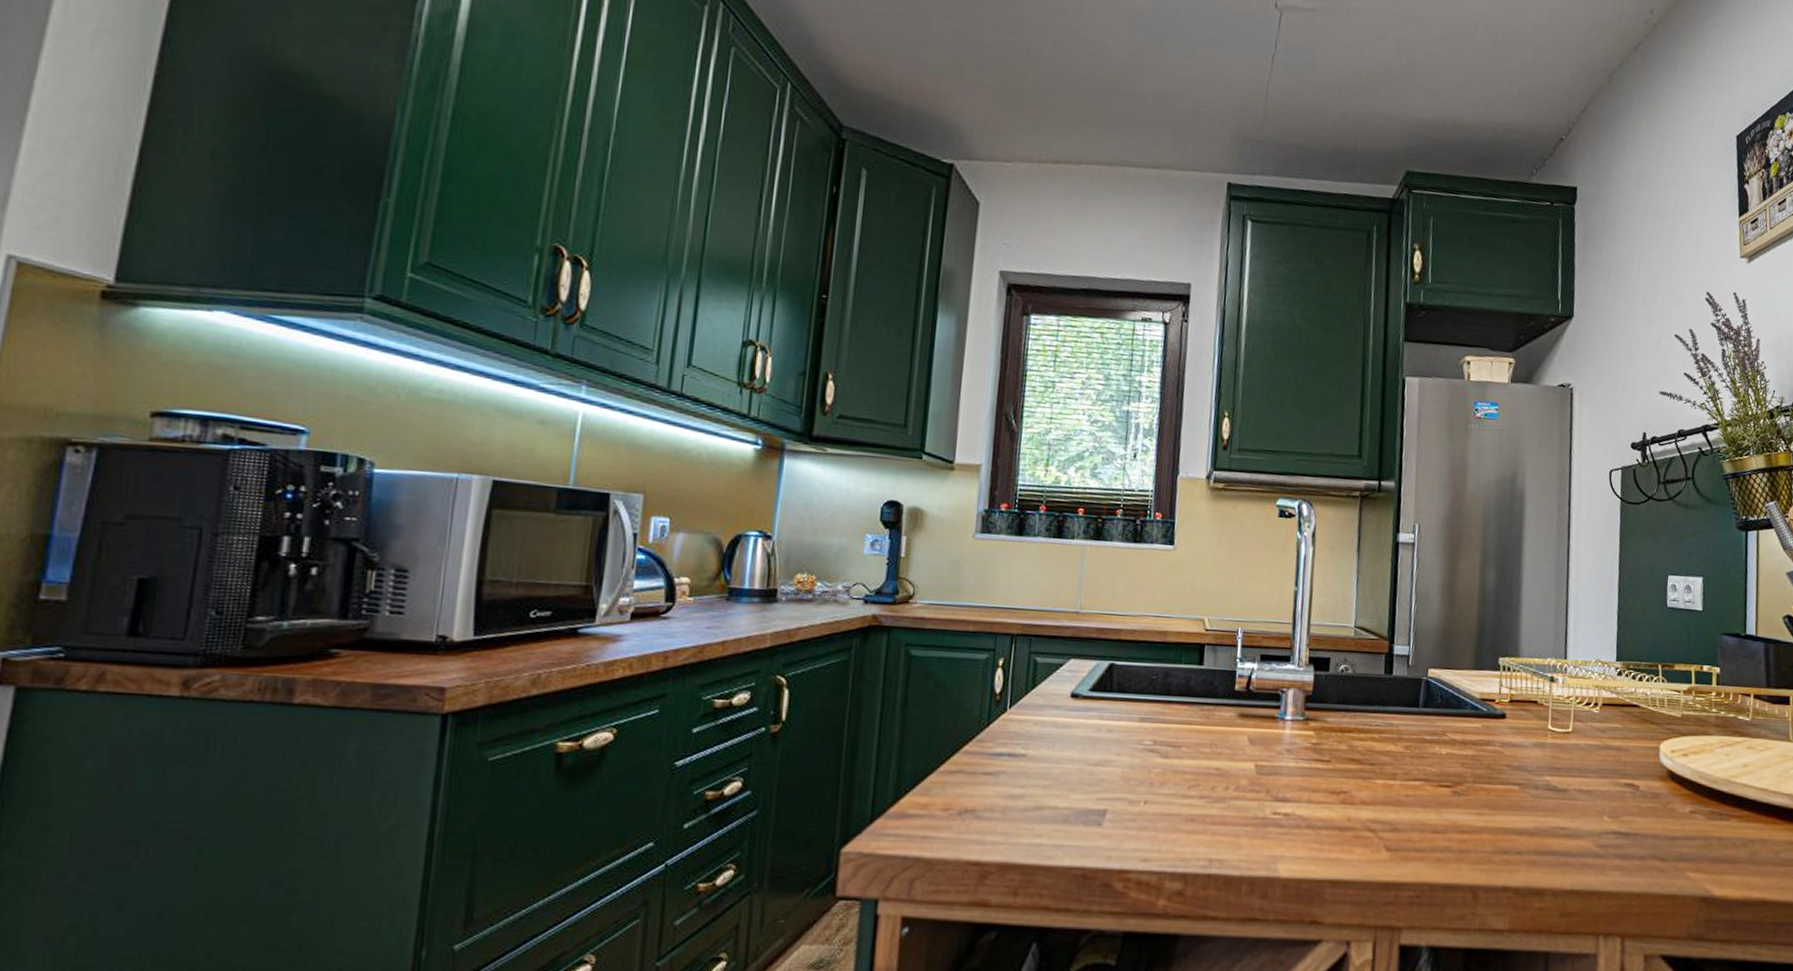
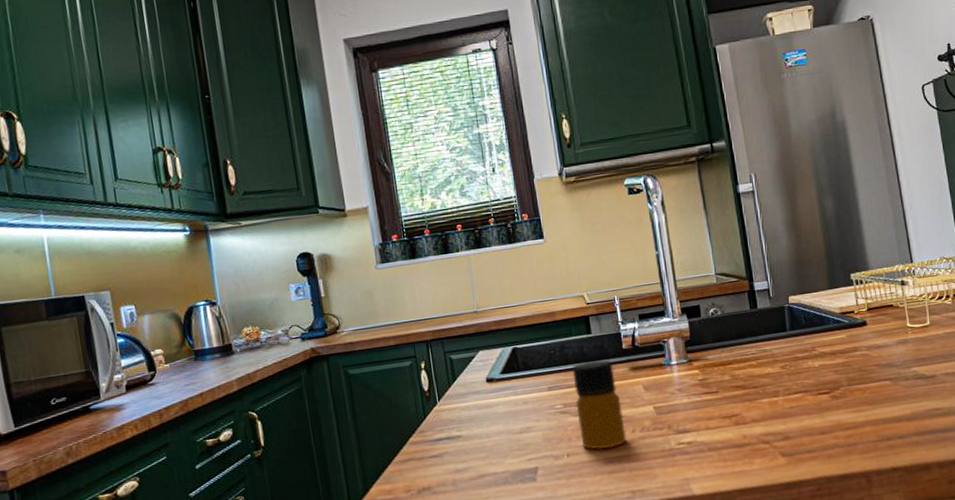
bottle: none [1164,696,1220,804] -> present [572,359,627,450]

